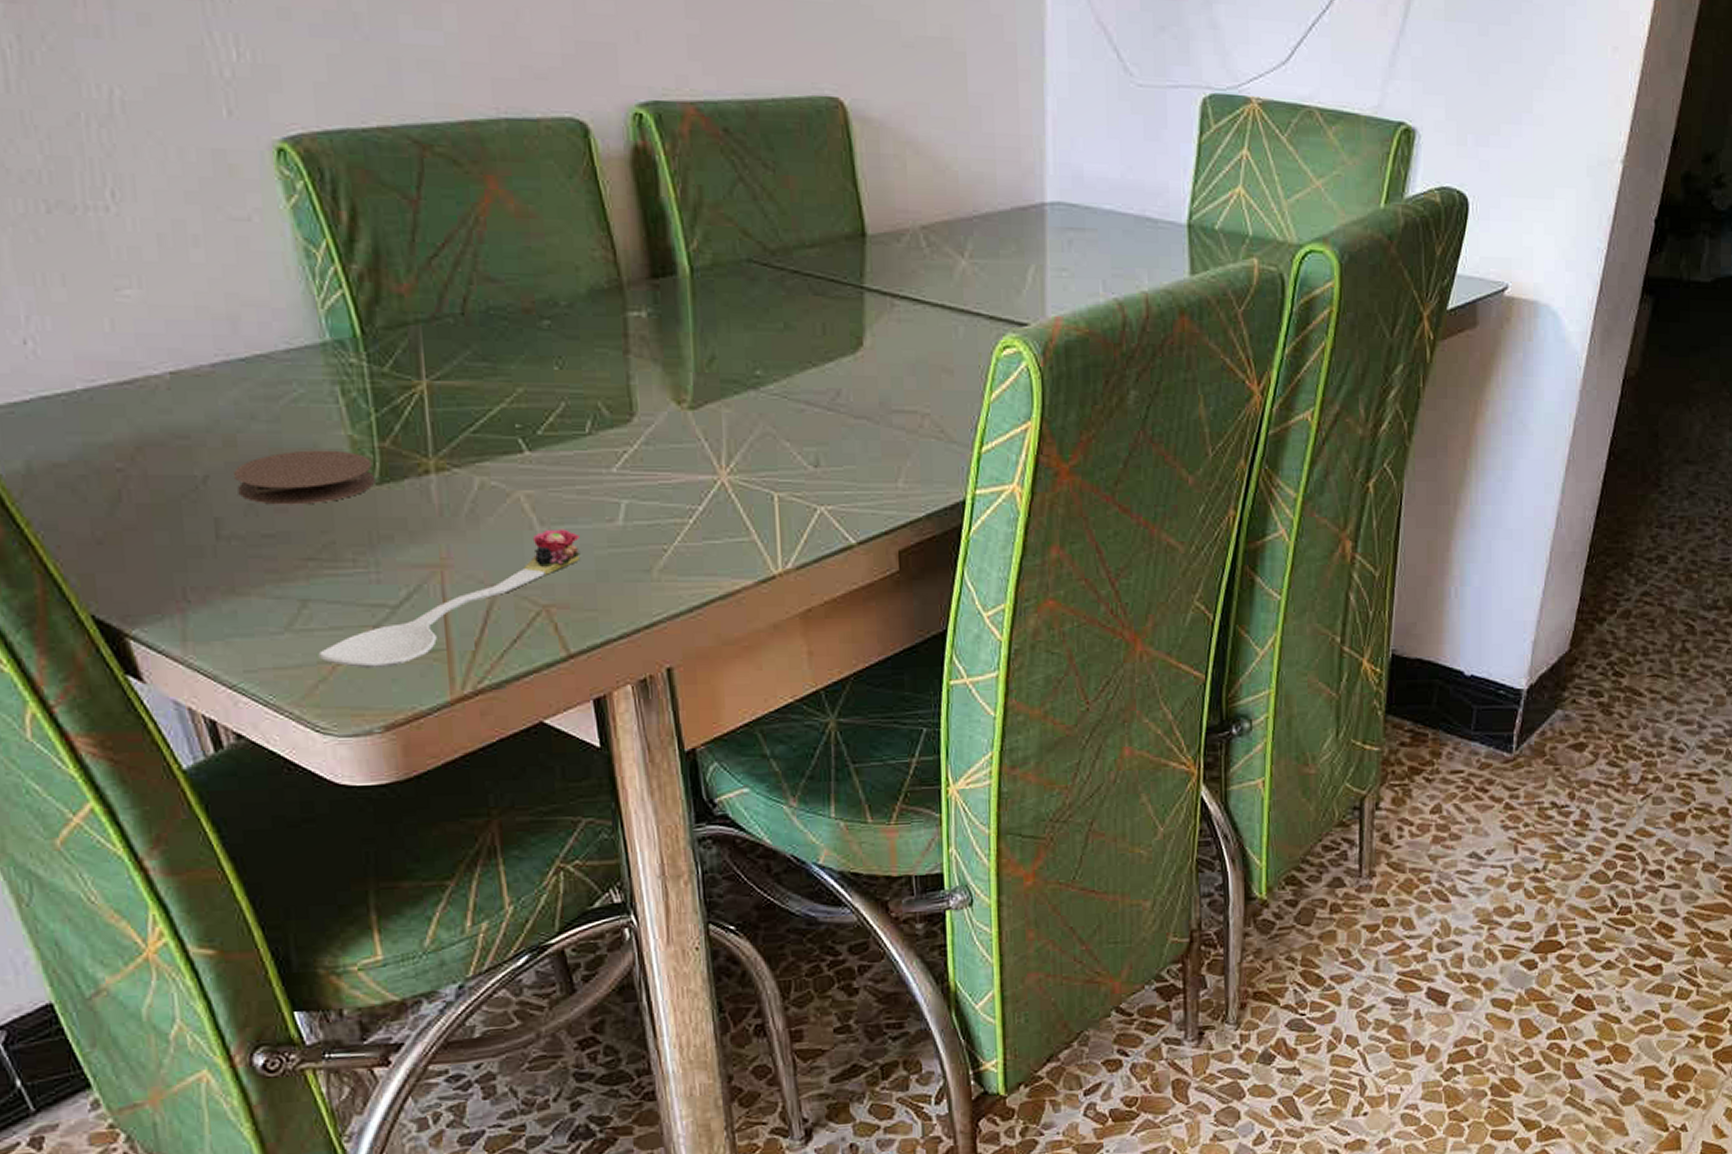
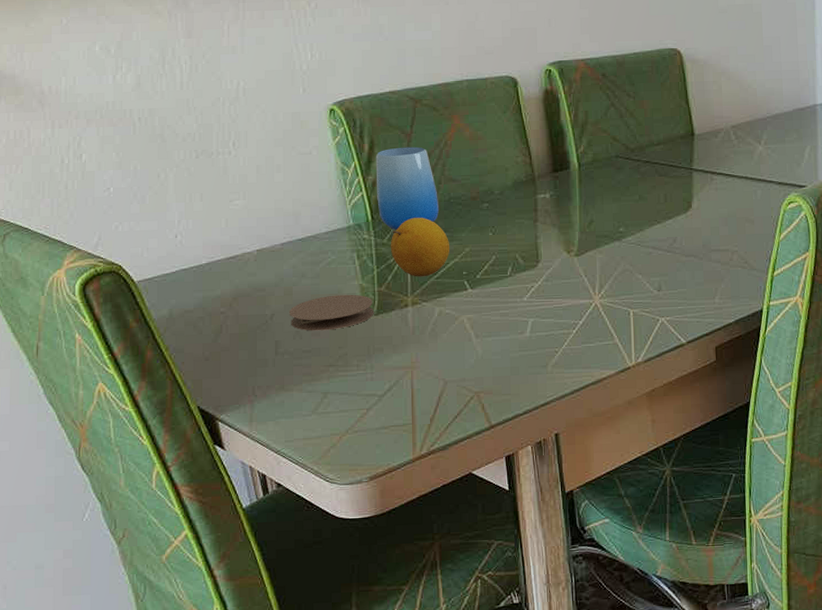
spoon: present [318,529,581,669] -> none [331,340,502,438]
cup: none [361,220,472,354] -> present [375,146,440,231]
fruit: none [394,334,493,429] -> present [390,217,450,277]

